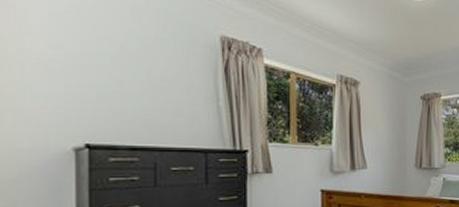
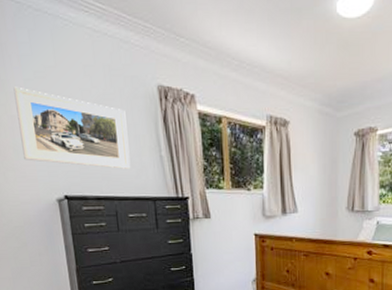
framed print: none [32,19,180,118] -> present [13,86,131,169]

